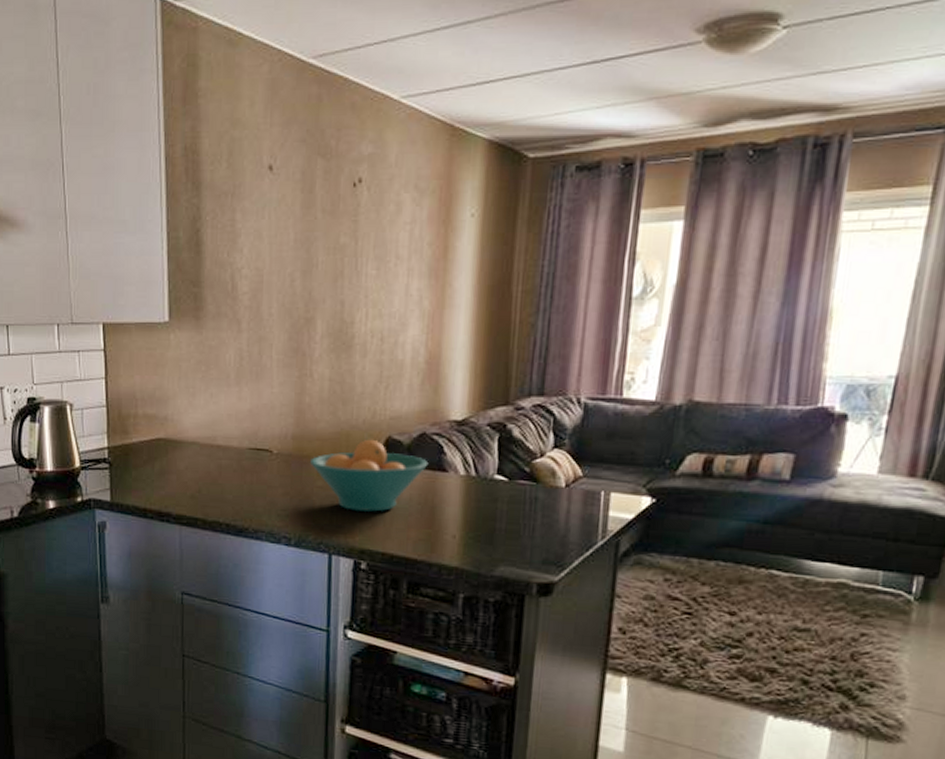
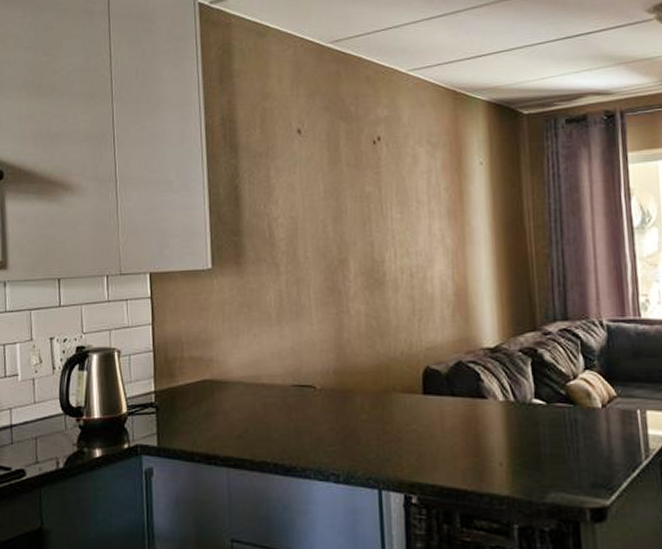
fruit bowl: present [309,439,429,513] -> none [352,370,468,444]

